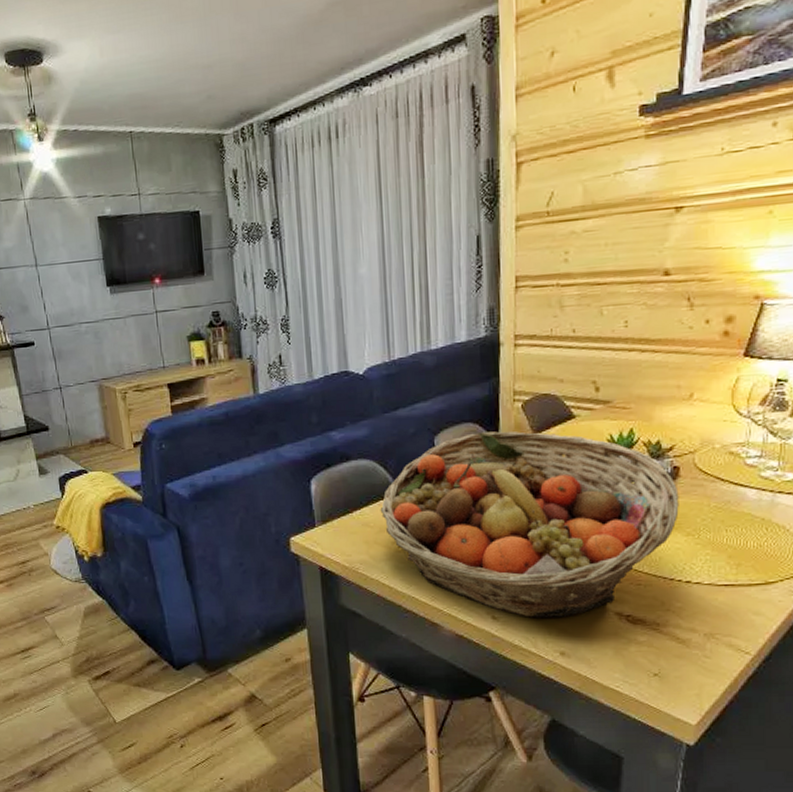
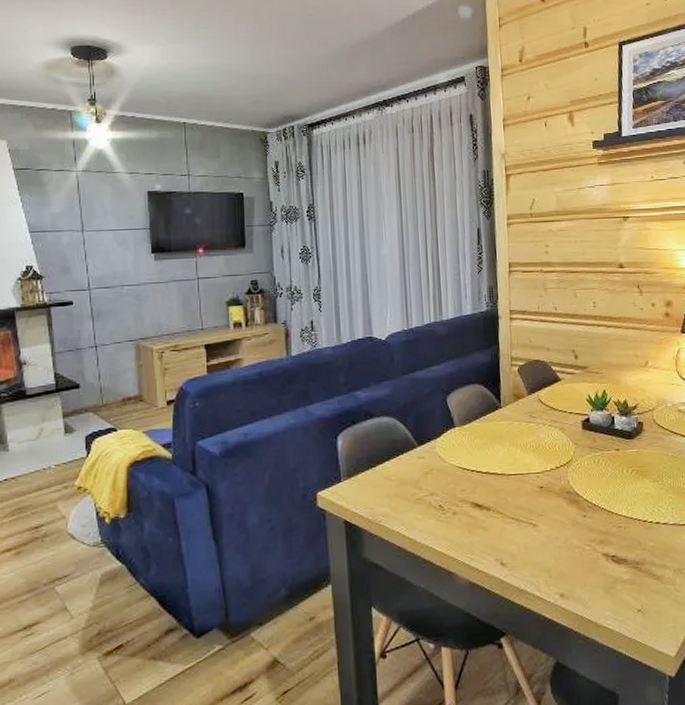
fruit basket: present [380,431,679,618] -> none [400,391,646,562]

